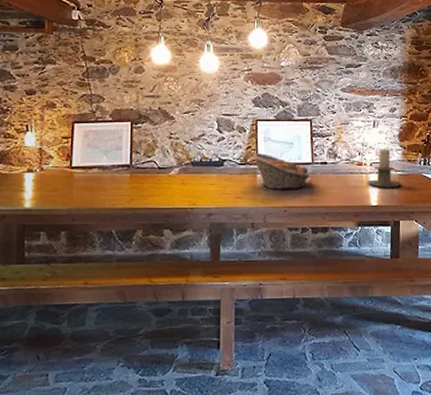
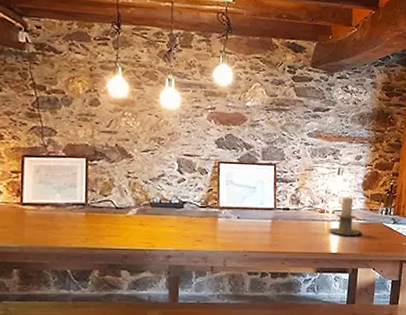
fruit basket: present [251,153,311,190] -> none [213,196,273,235]

